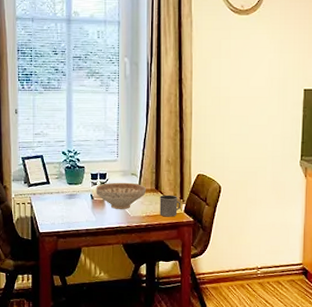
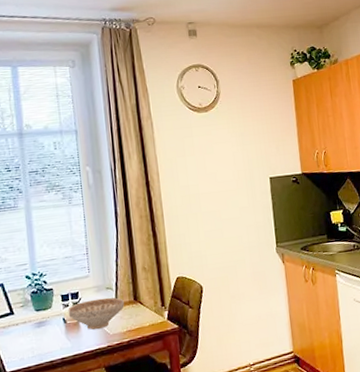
mug: present [159,194,181,217] -> none [139,303,164,329]

